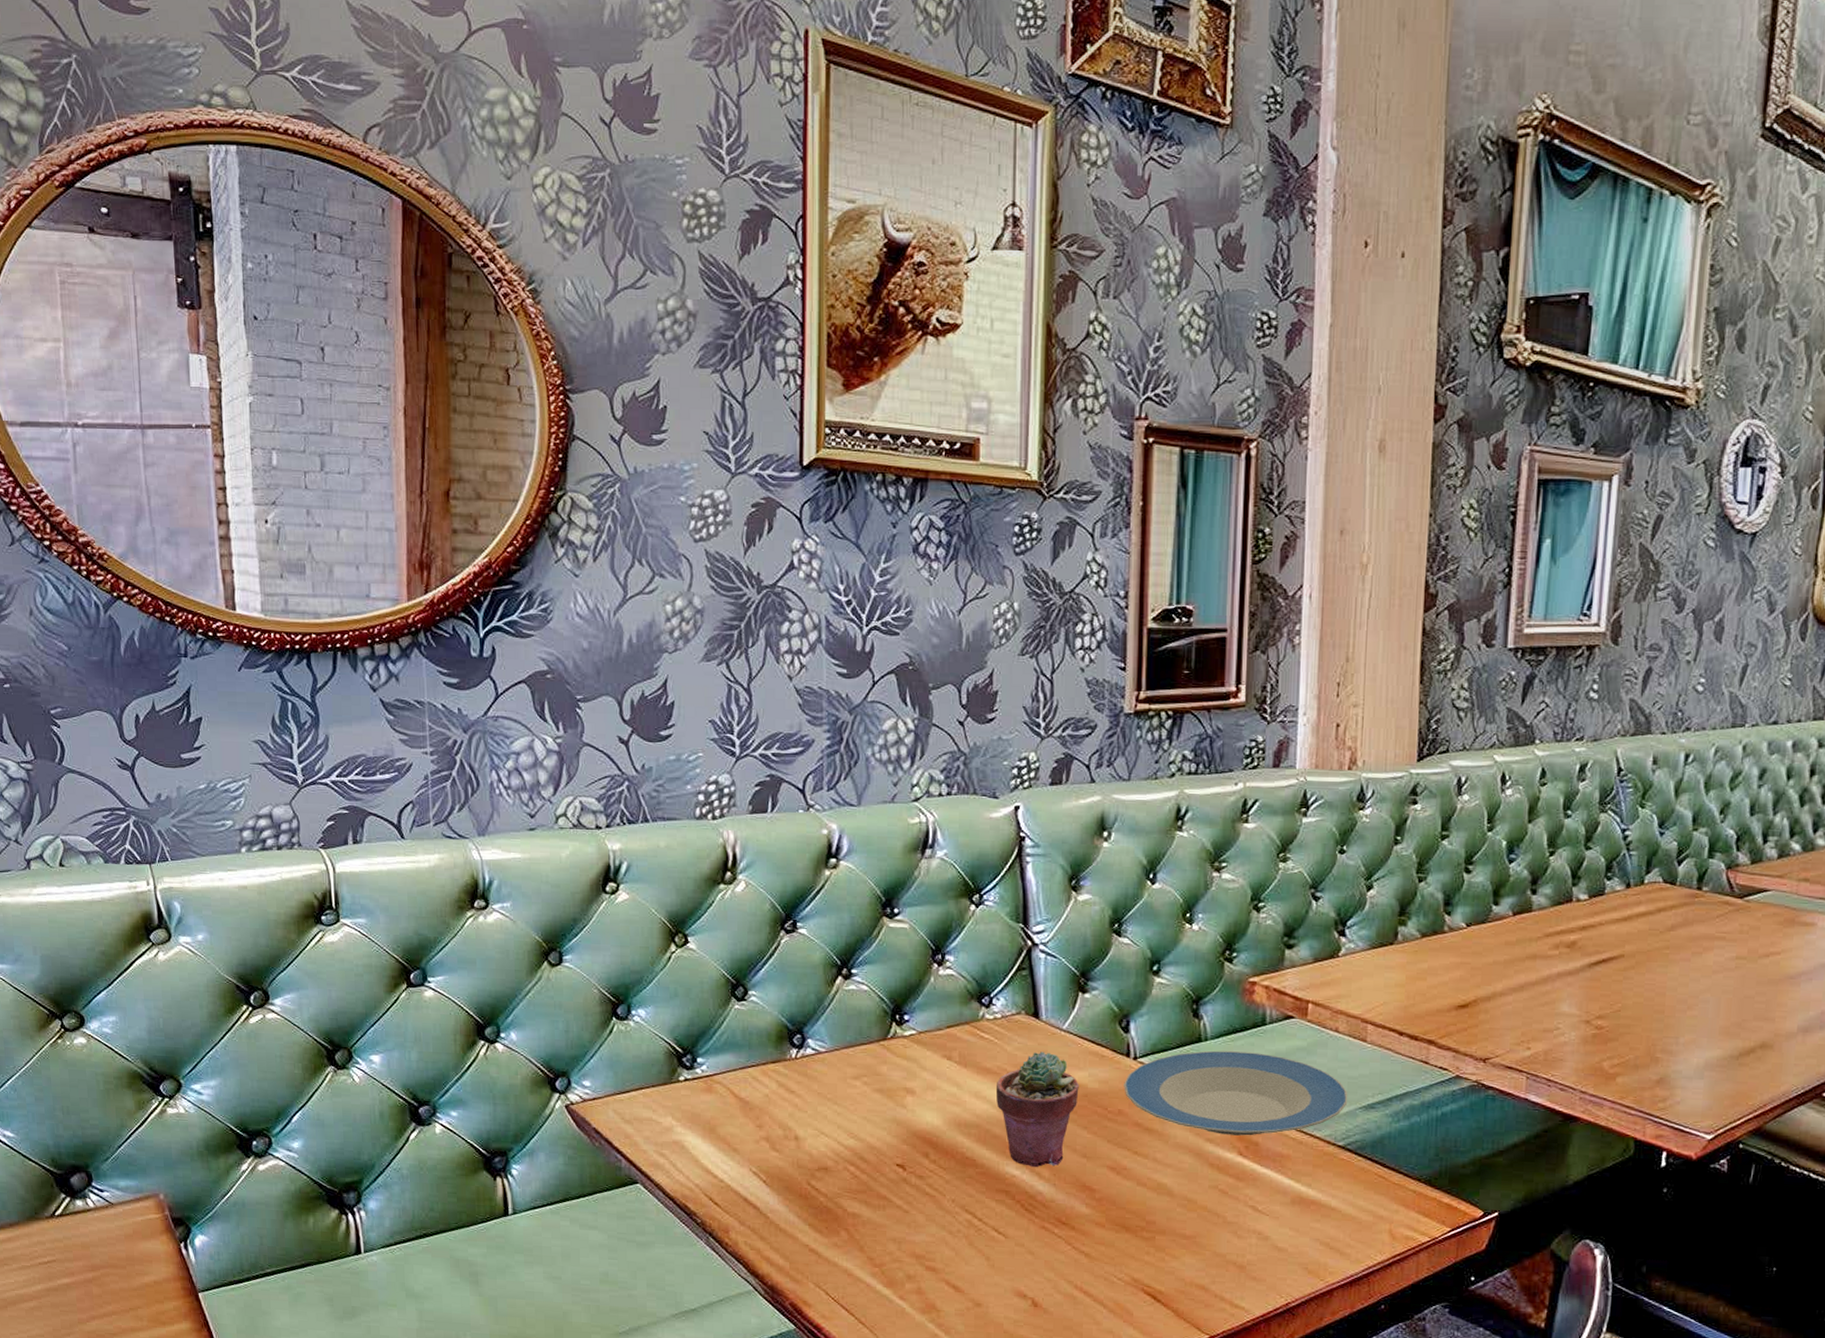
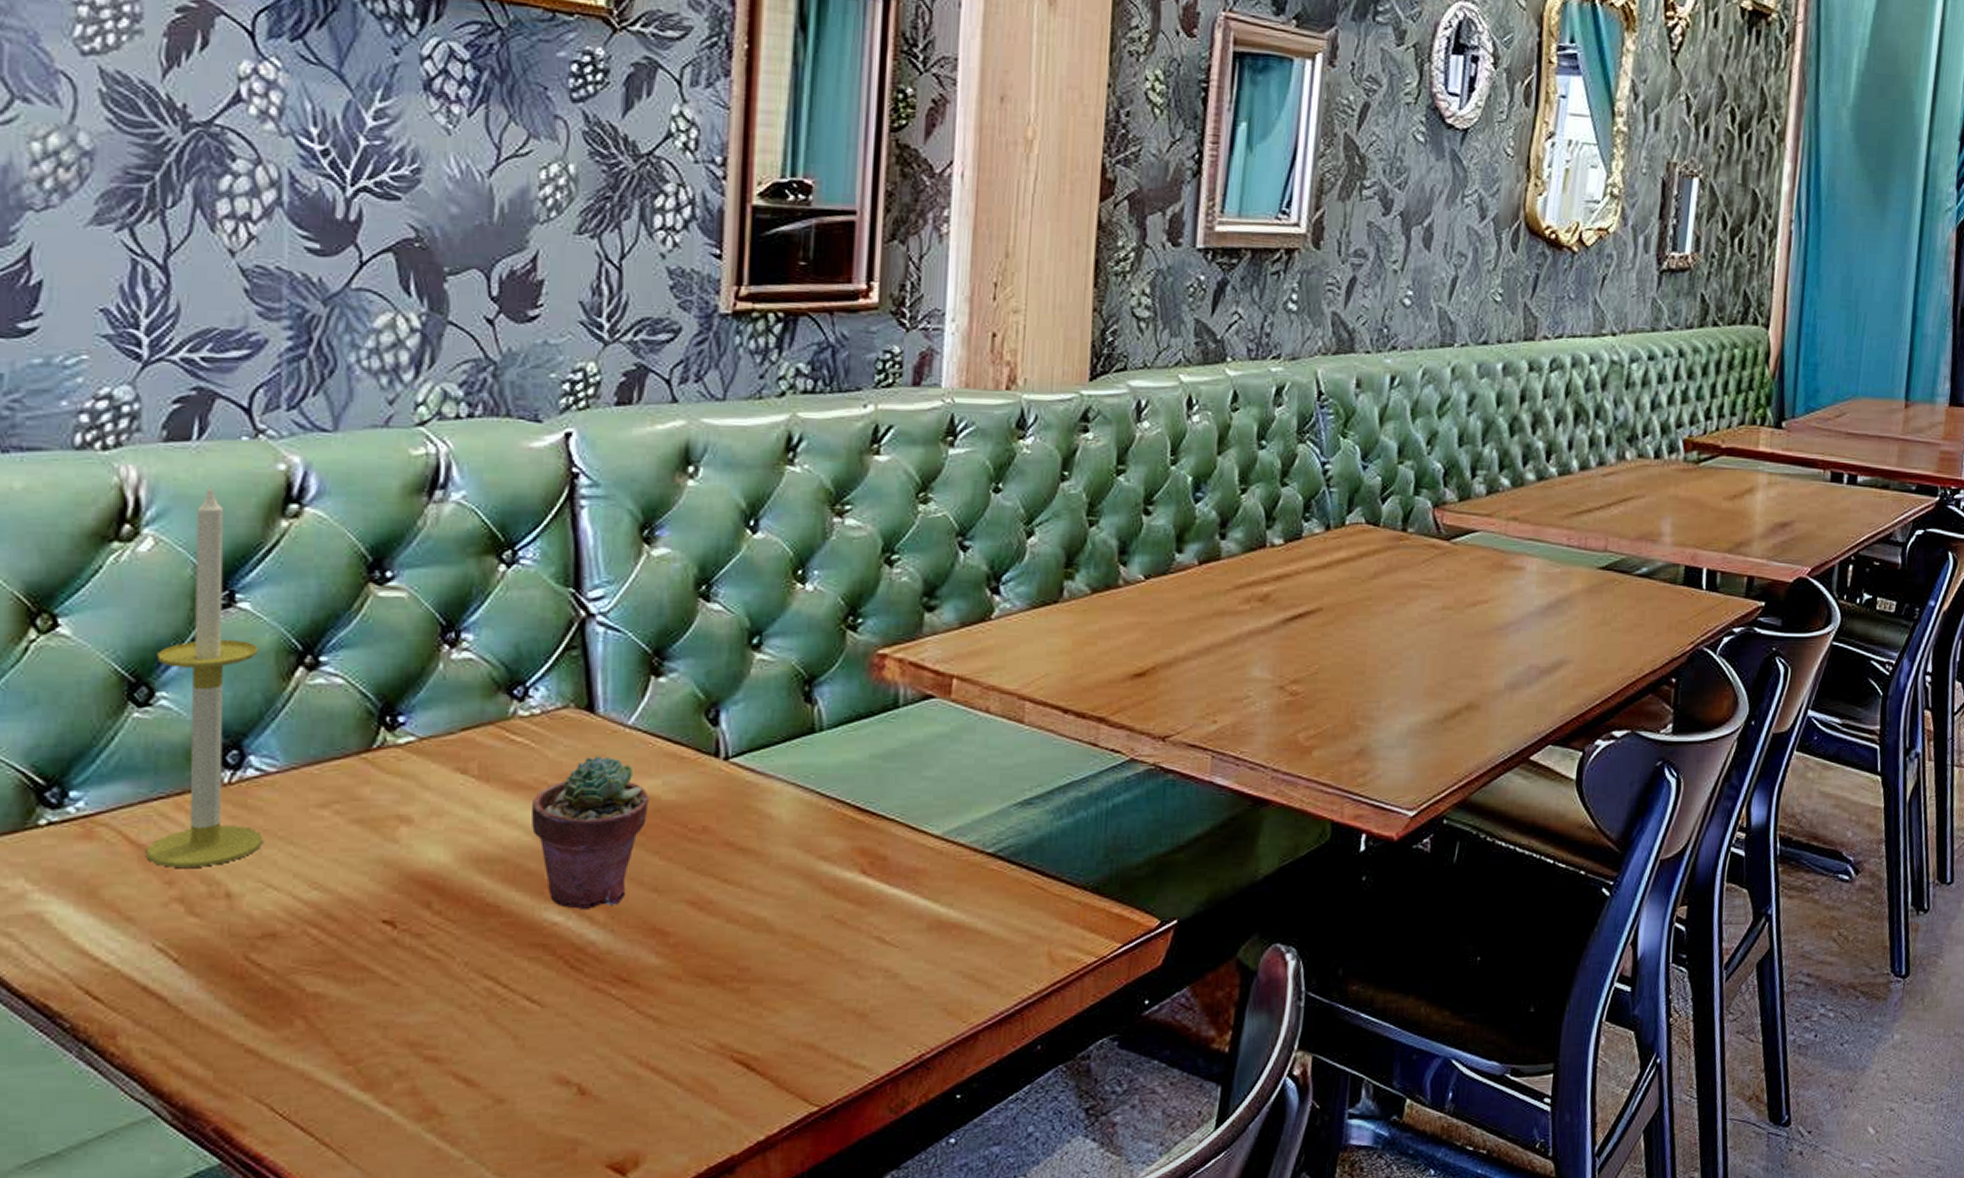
candle: none [744,845,818,1117] -> present [145,485,263,867]
plate: present [1124,1050,1348,1136] -> none [710,743,1000,849]

